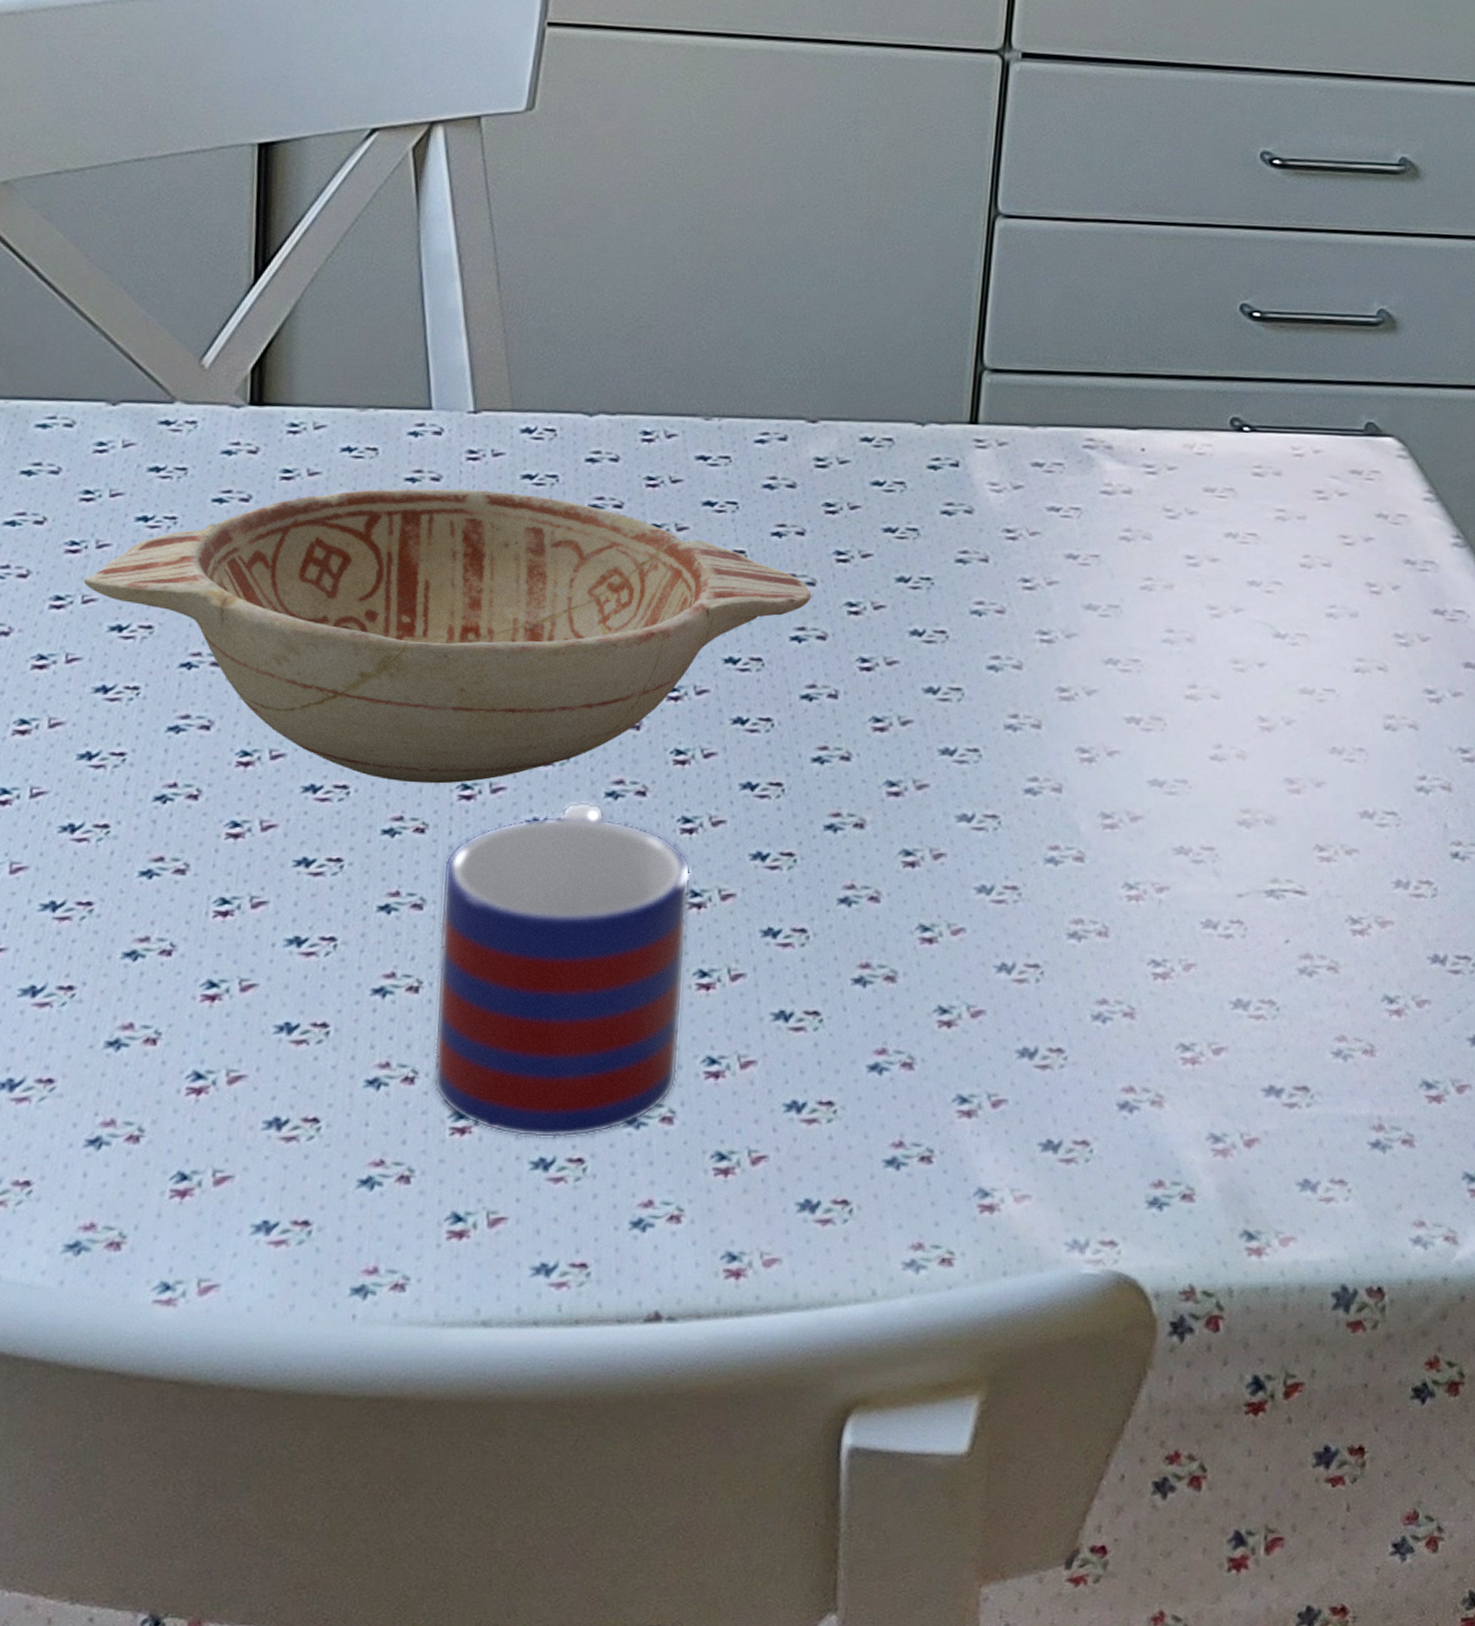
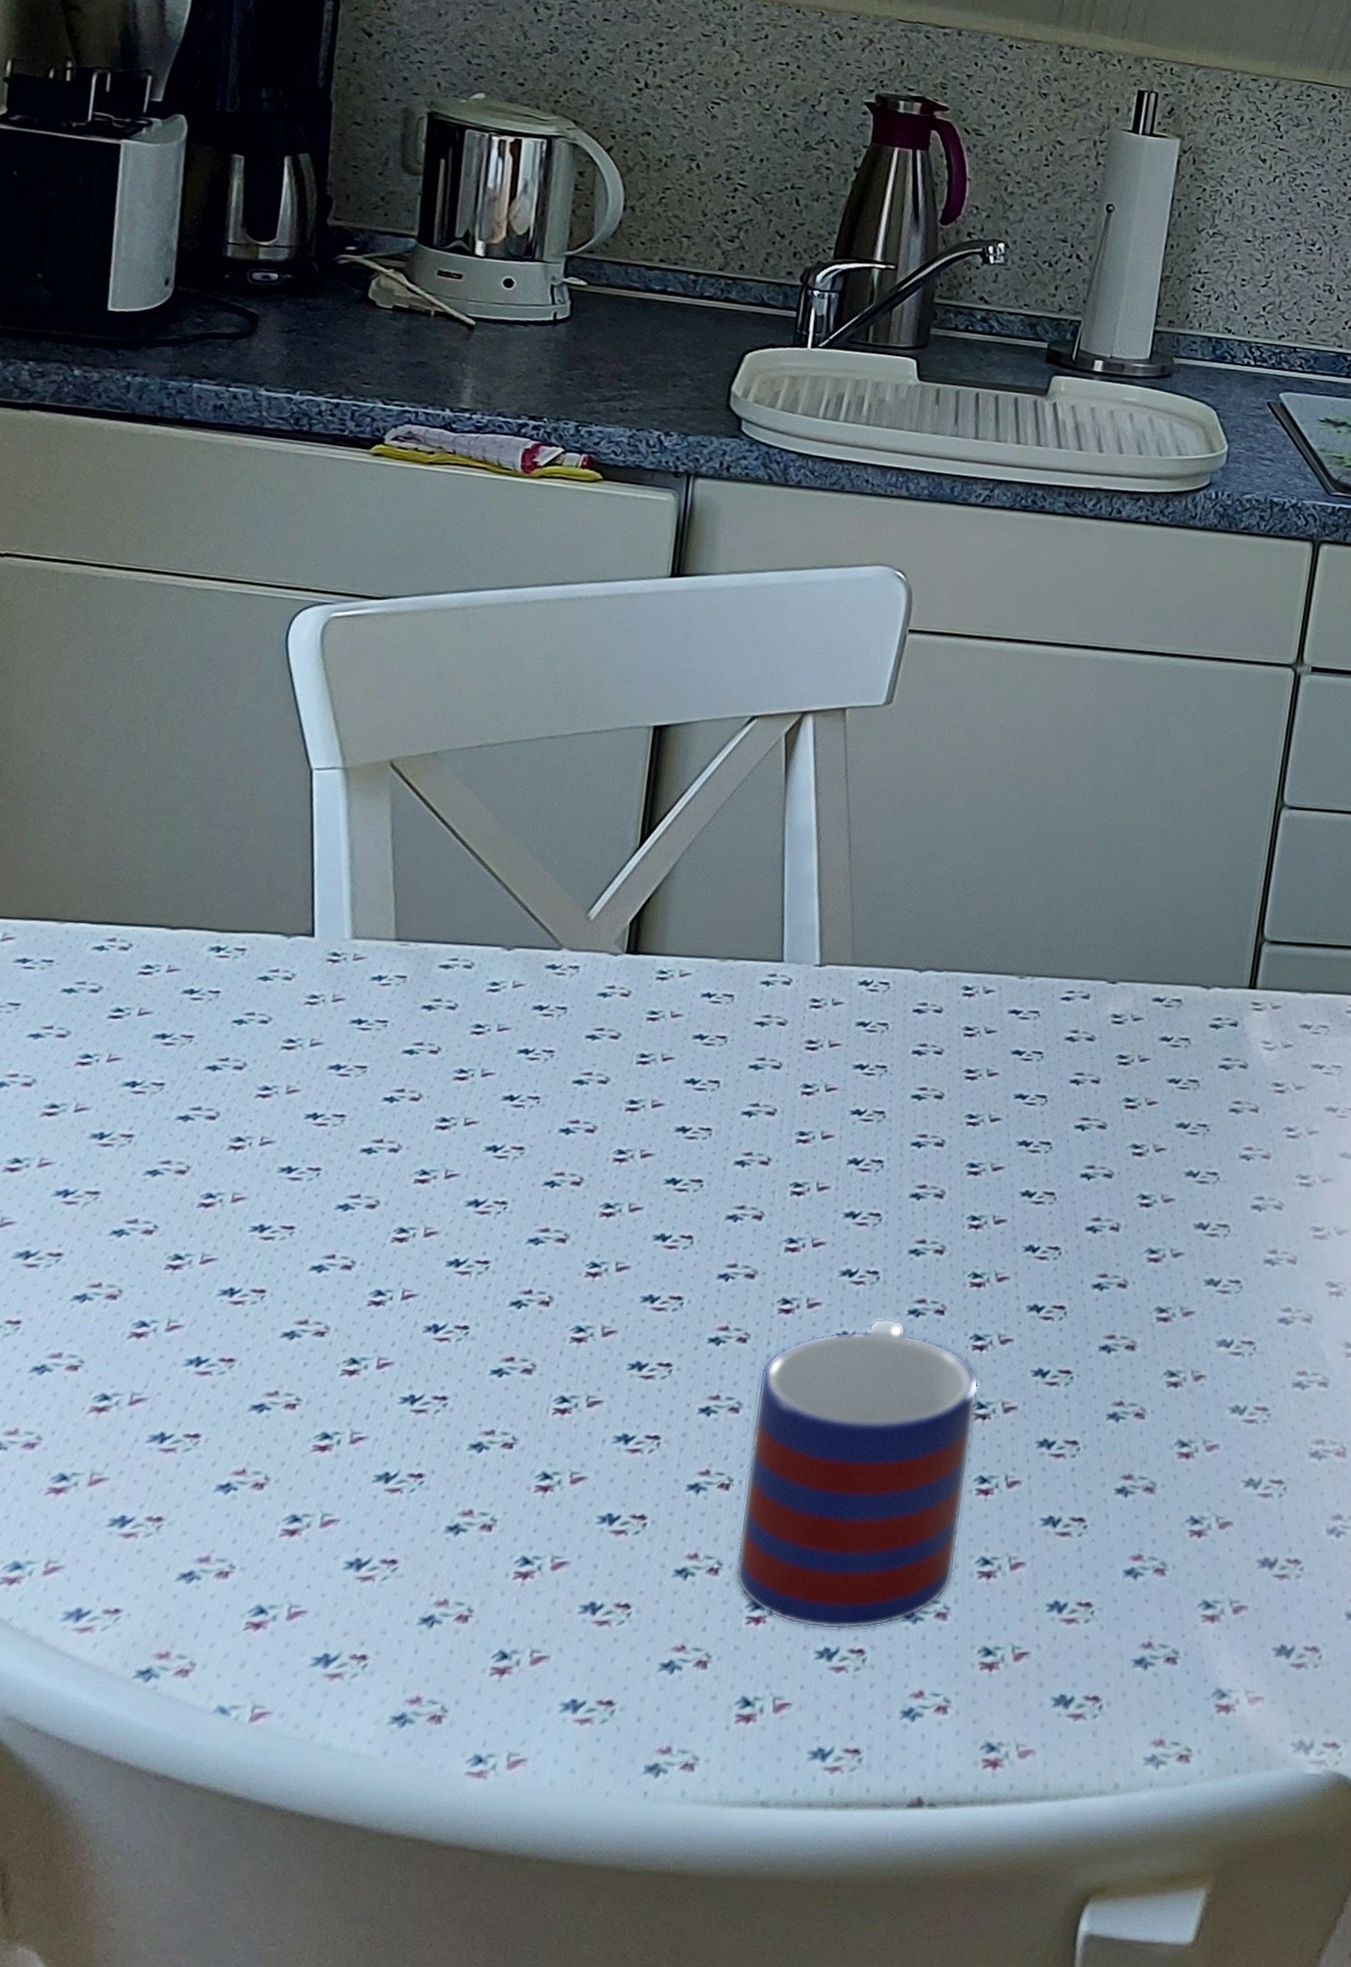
decorative bowl: present [83,488,812,784] -> none [467,1031,1102,1298]

